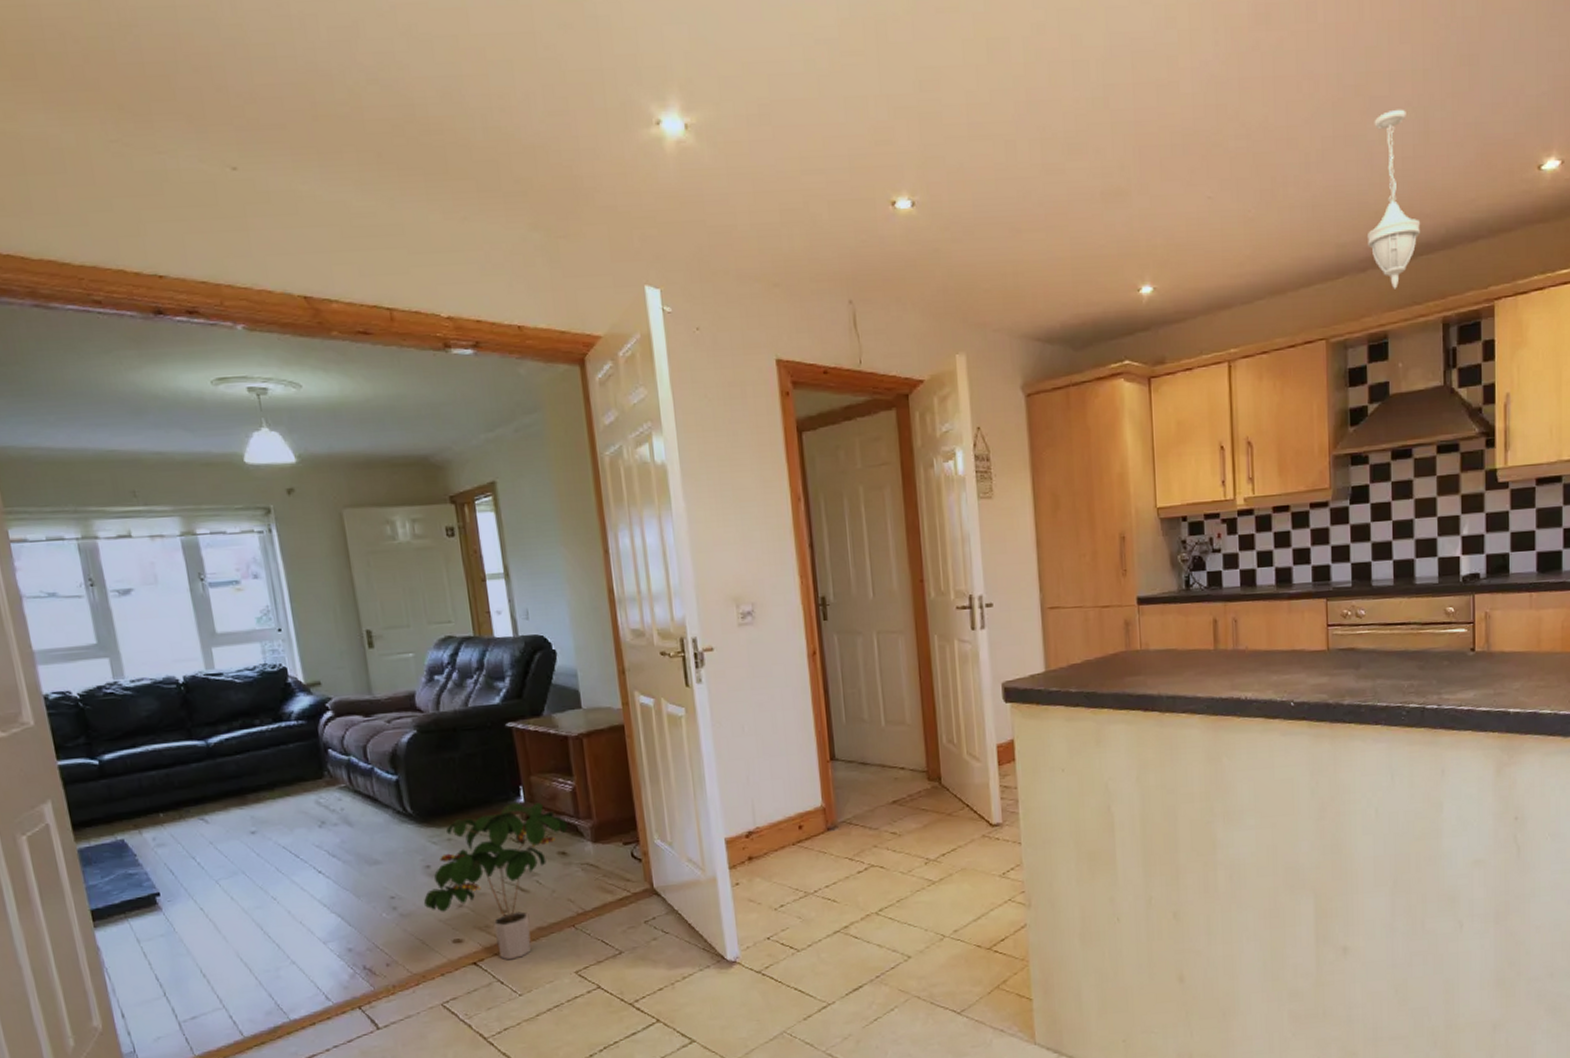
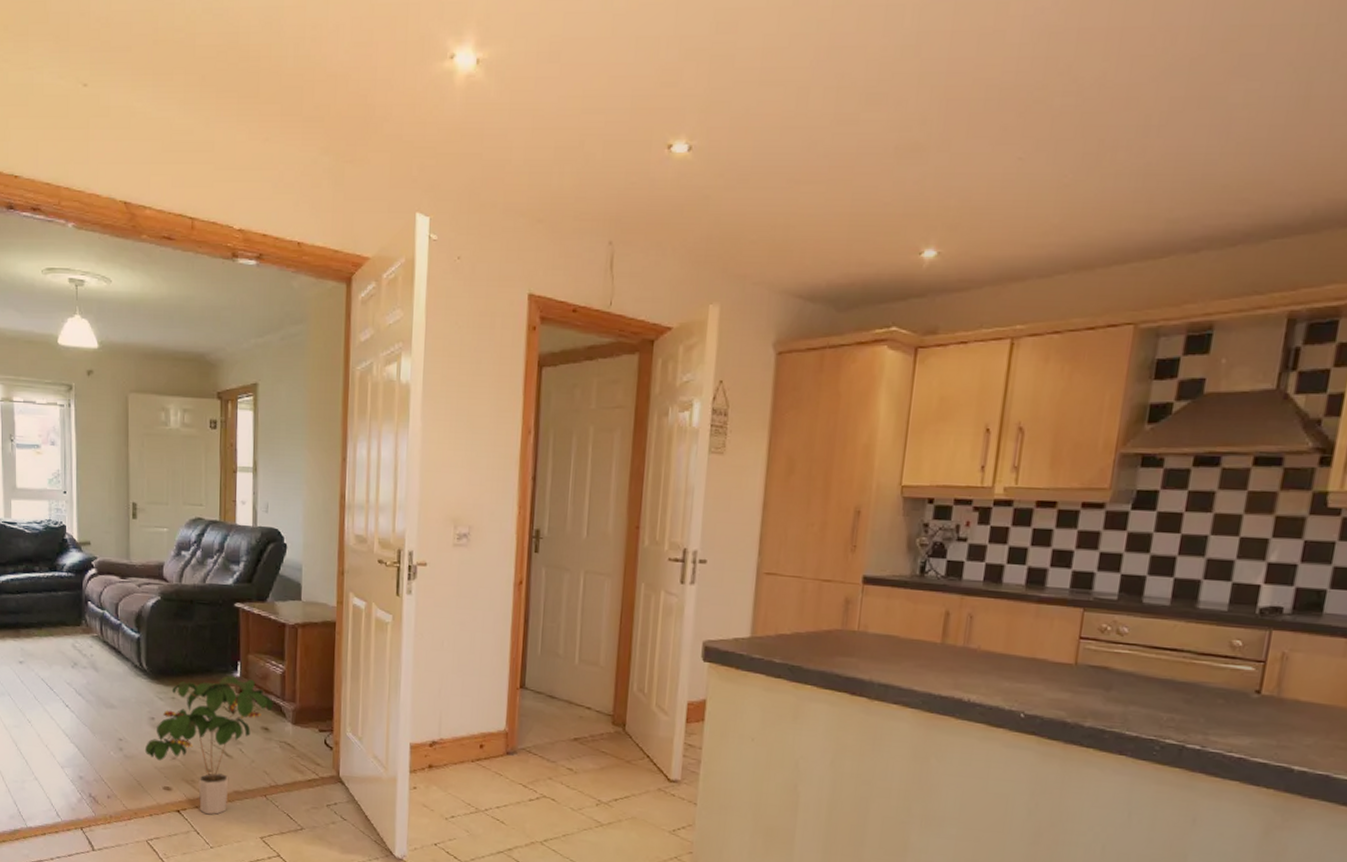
pendant light: present [1366,109,1421,289] -> none [1206,69,1285,275]

